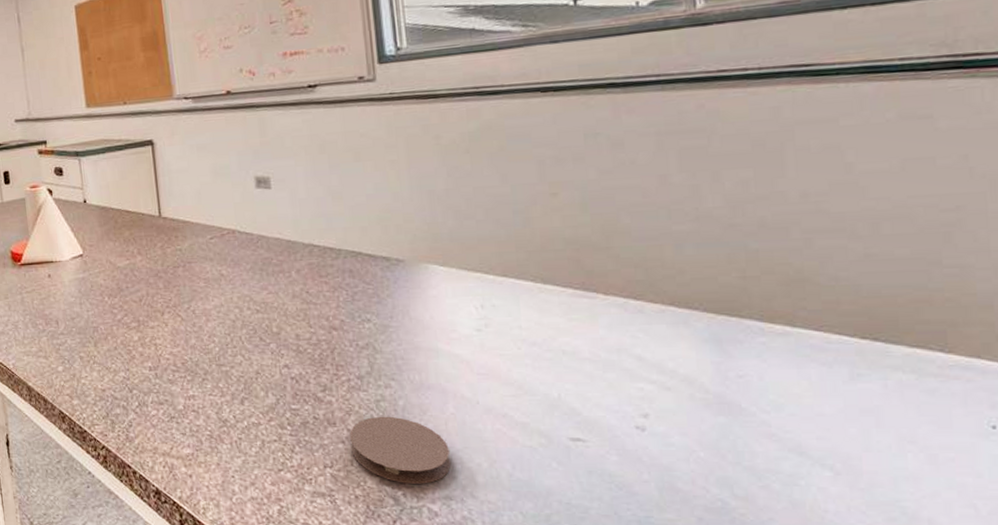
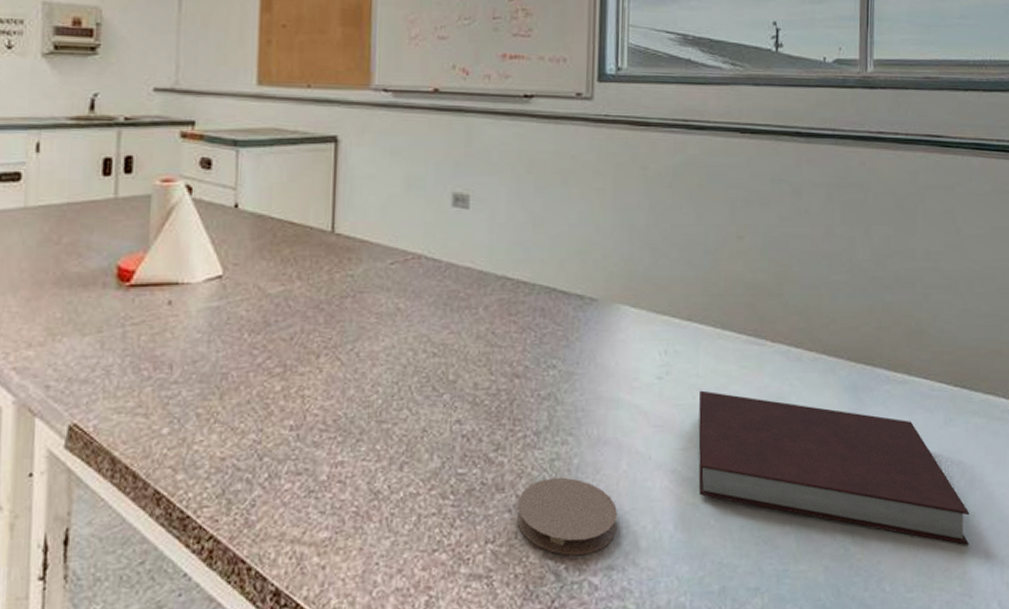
notebook: none [525,341,904,511] -> present [698,390,970,545]

